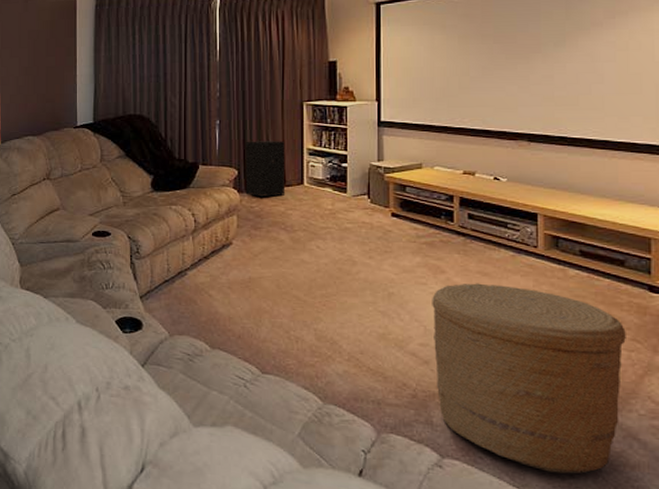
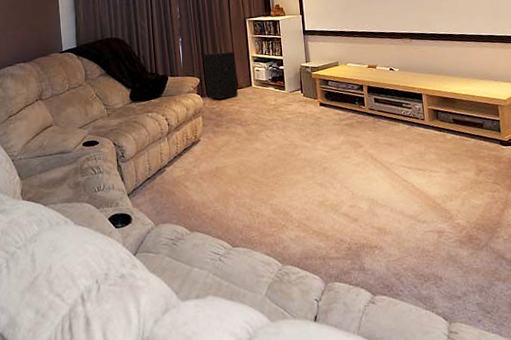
basket: present [432,283,626,474] -> none [355,152,492,294]

